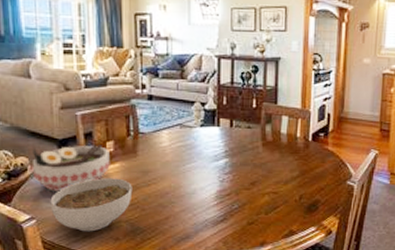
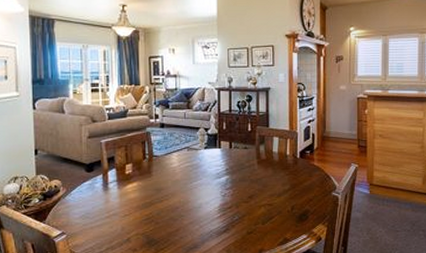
bowl: present [32,145,110,192] -> none [65,167,129,209]
bowl: present [50,178,133,232] -> none [78,196,148,245]

